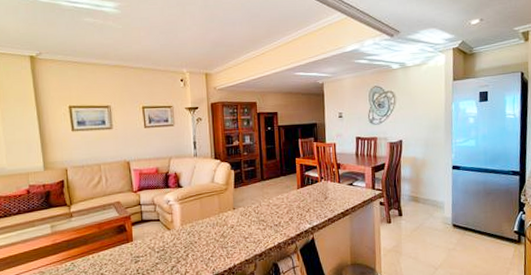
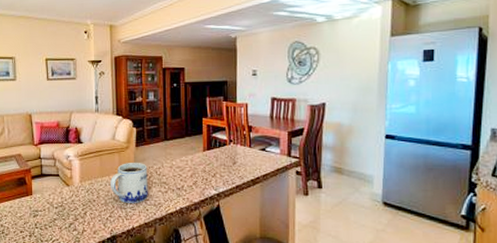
mug: none [211,203,248,242] -> present [110,163,148,203]

